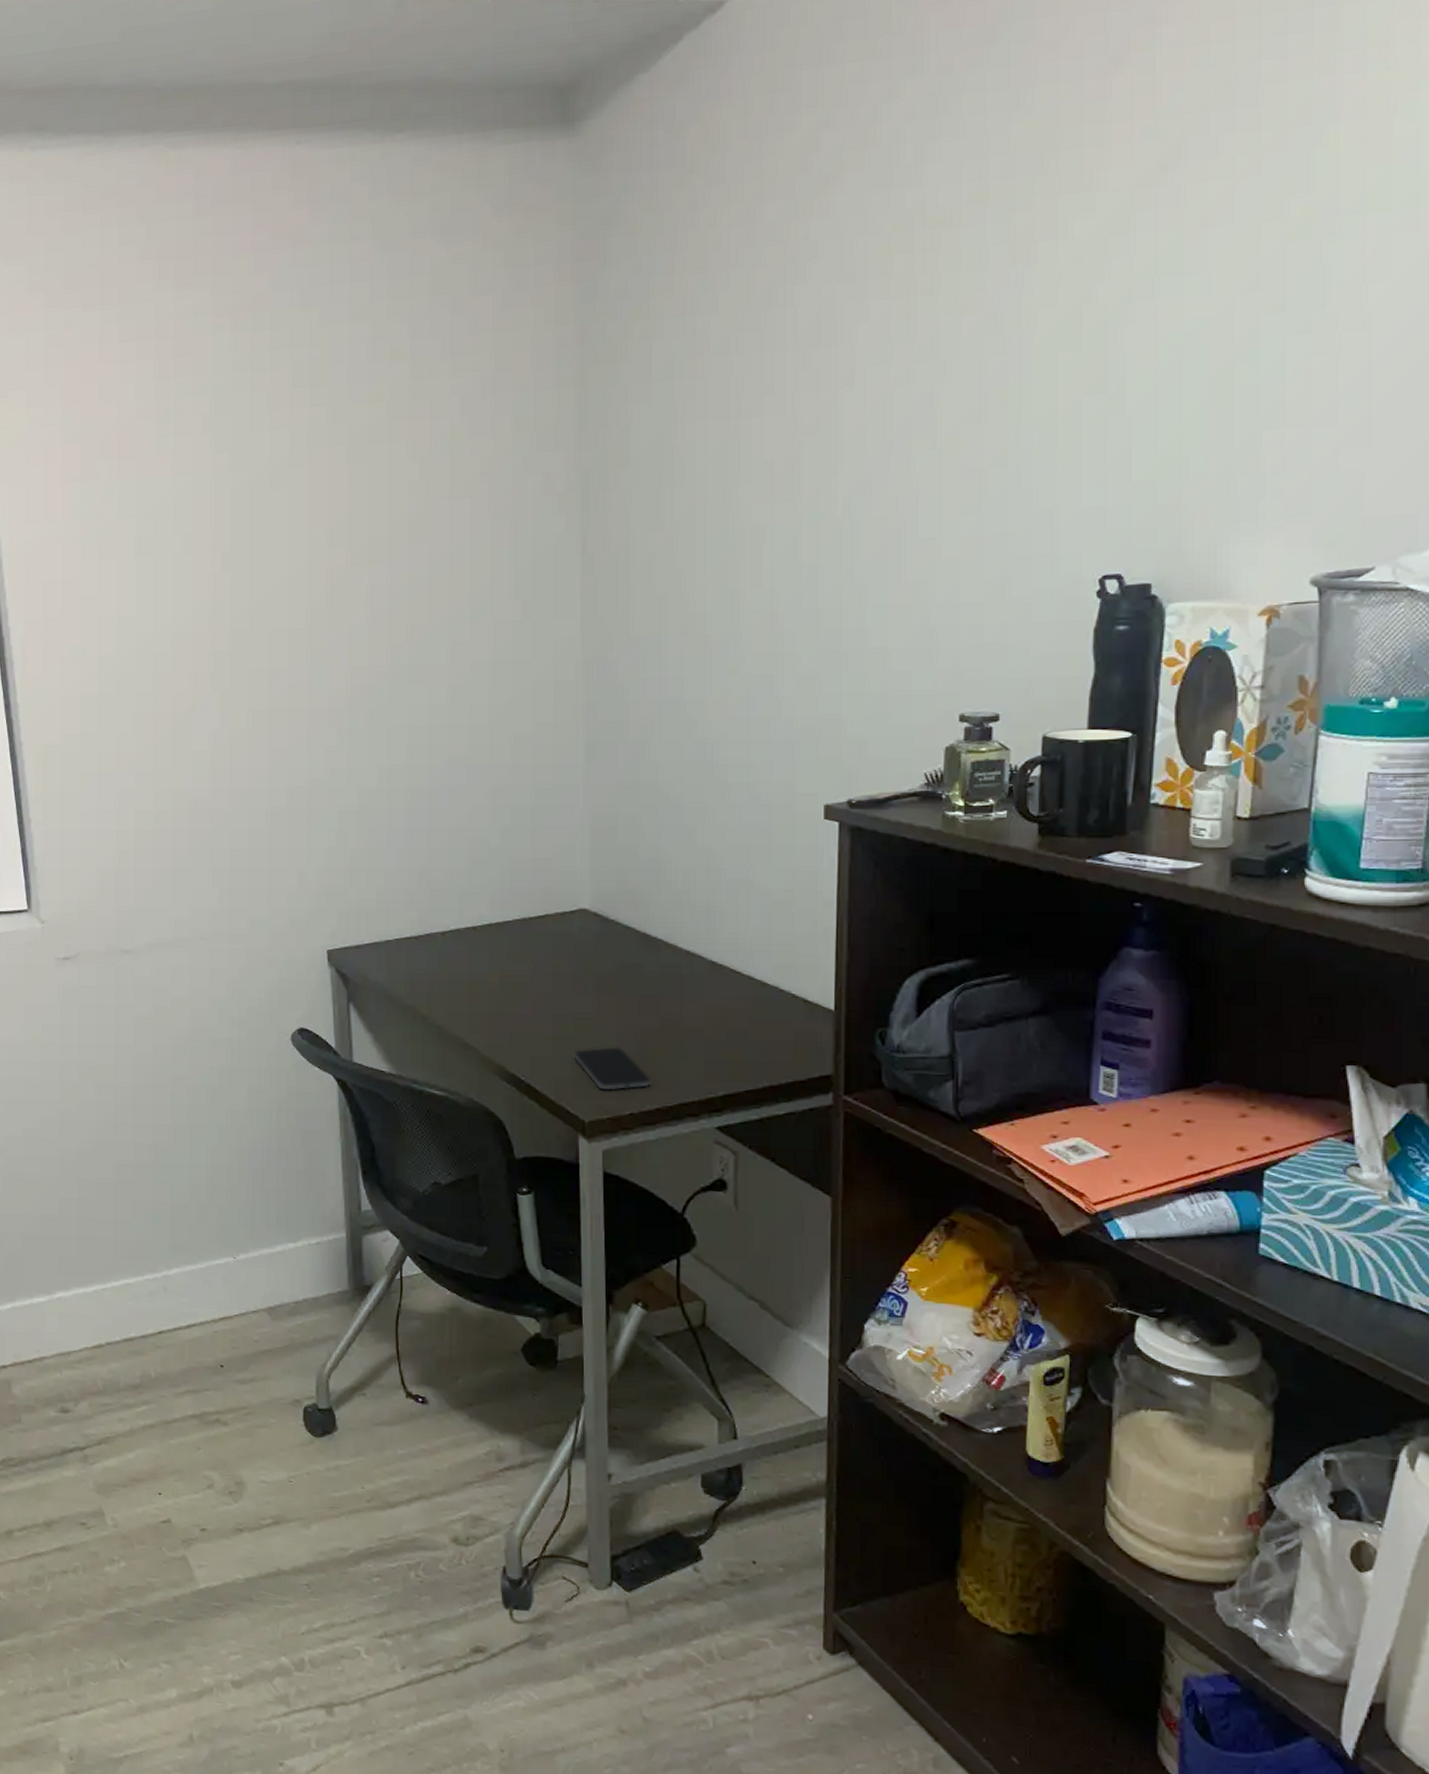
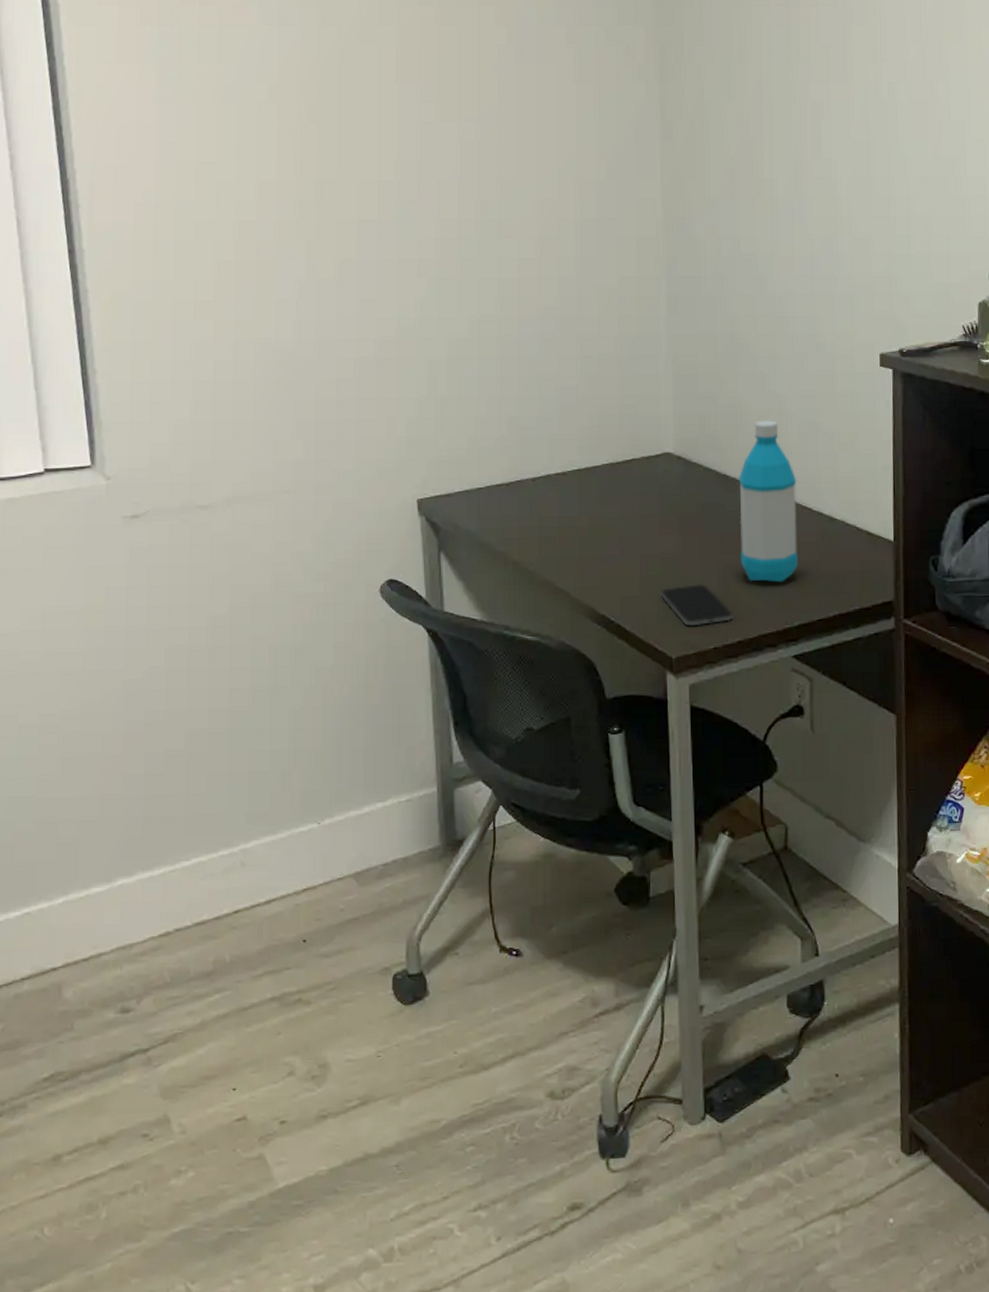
water bottle: none [659,876,725,1049] -> present [738,420,799,583]

